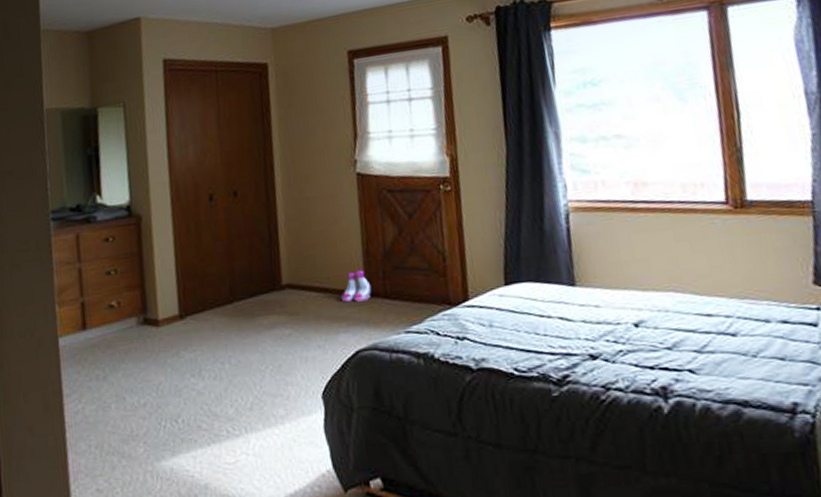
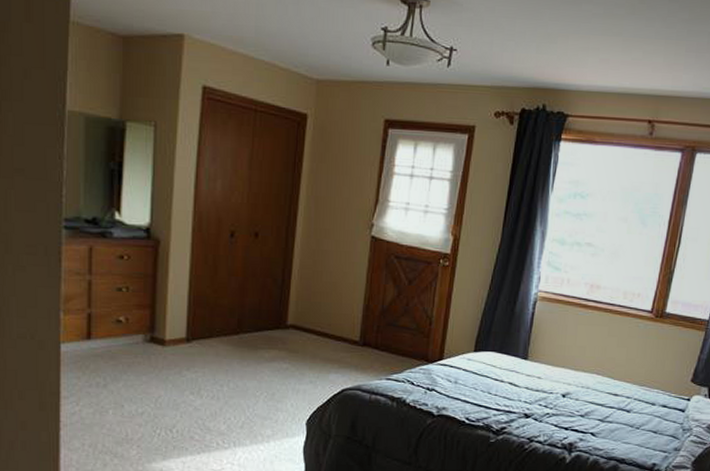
boots: present [341,270,372,302] -> none [338,322,366,349]

